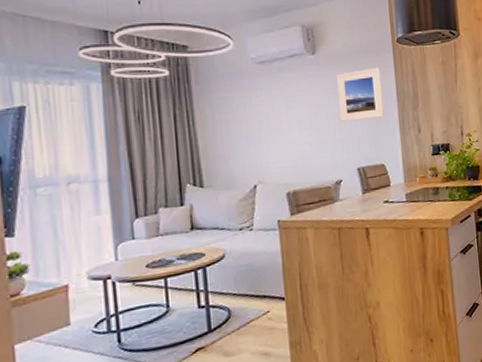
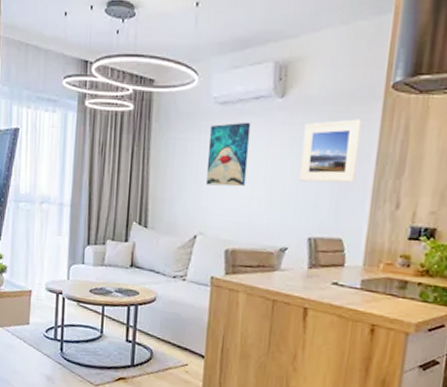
wall art: none [252,77,295,137] -> present [205,122,251,187]

